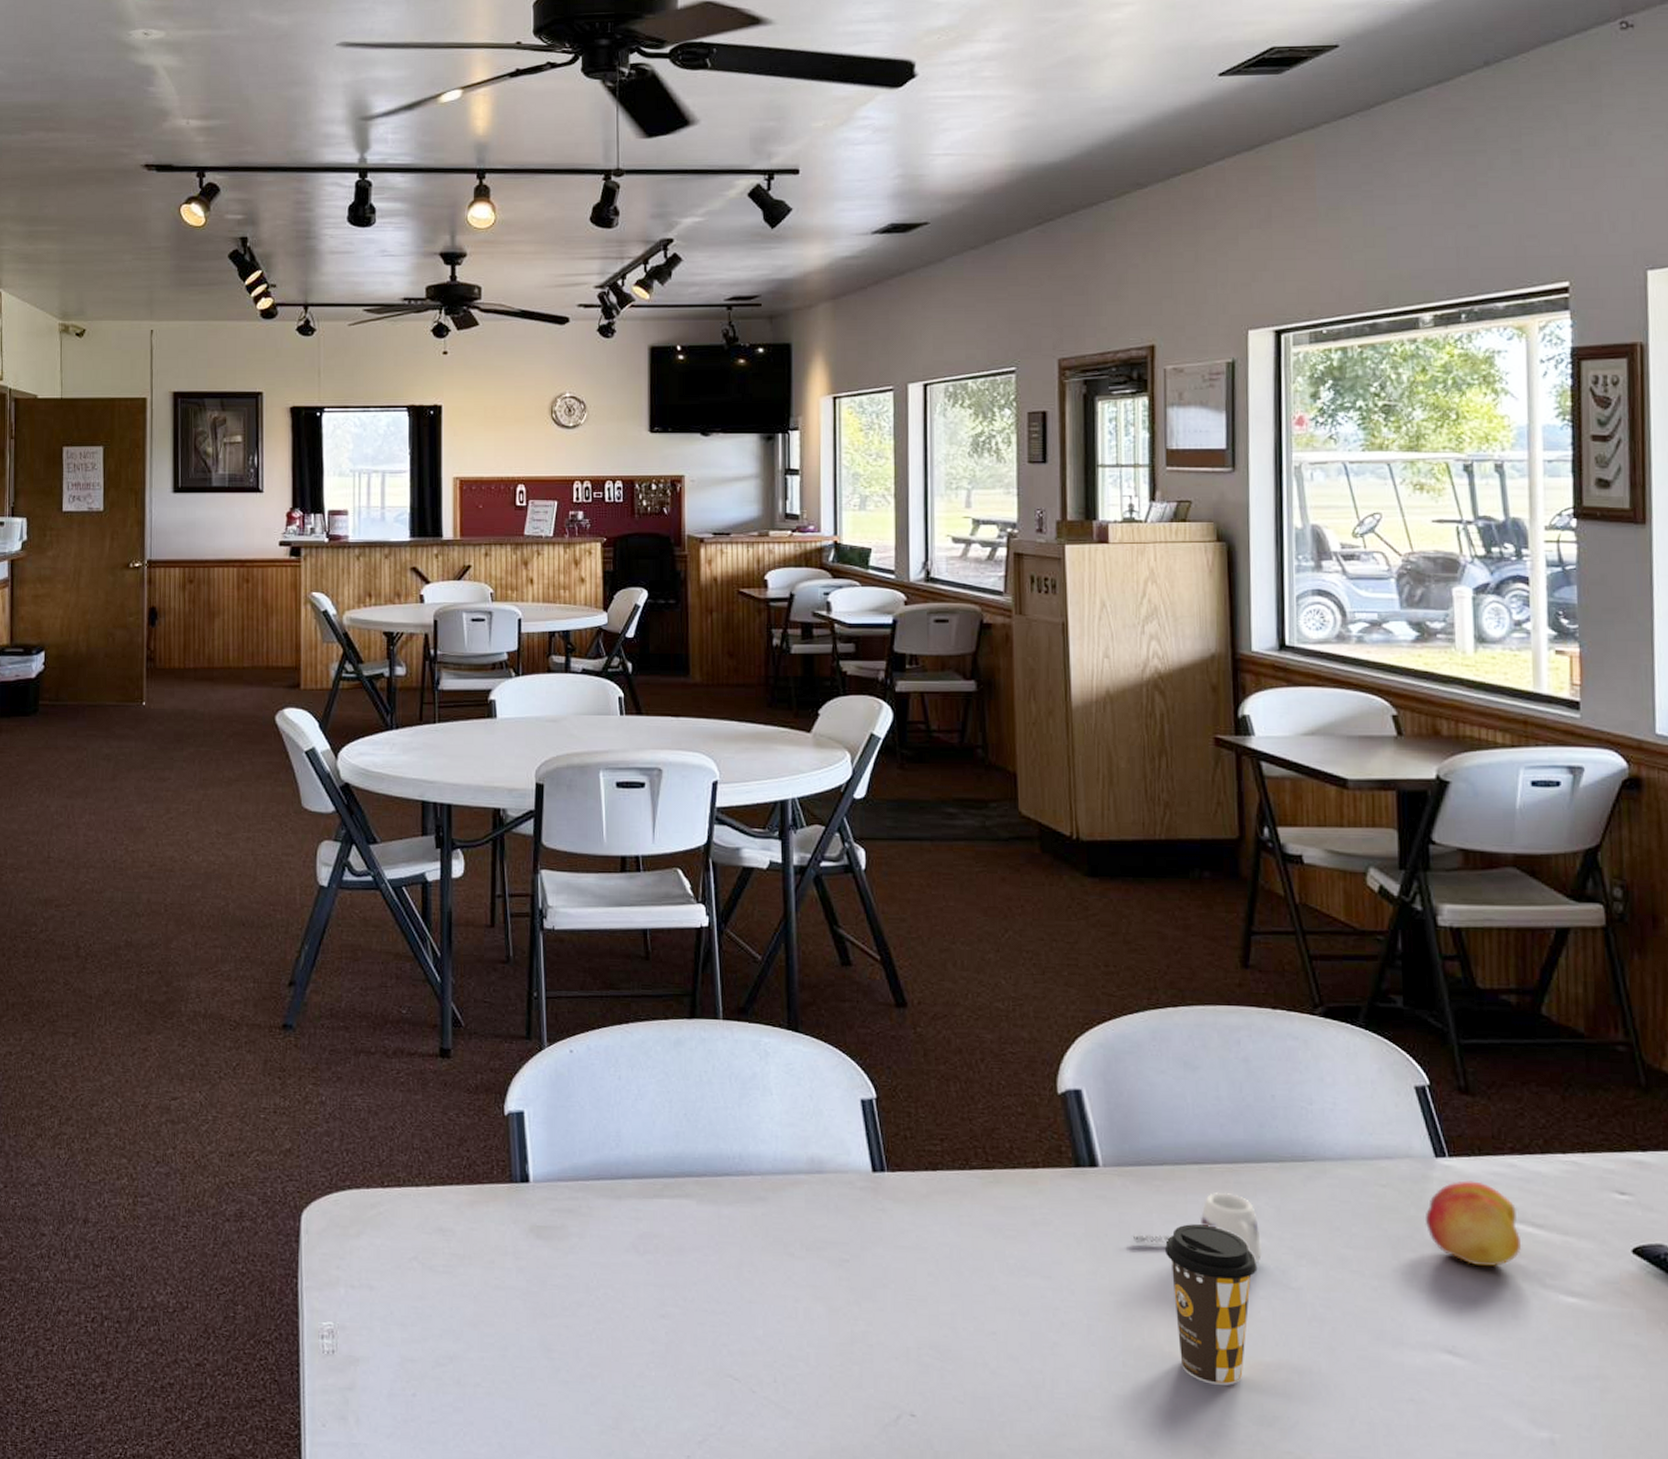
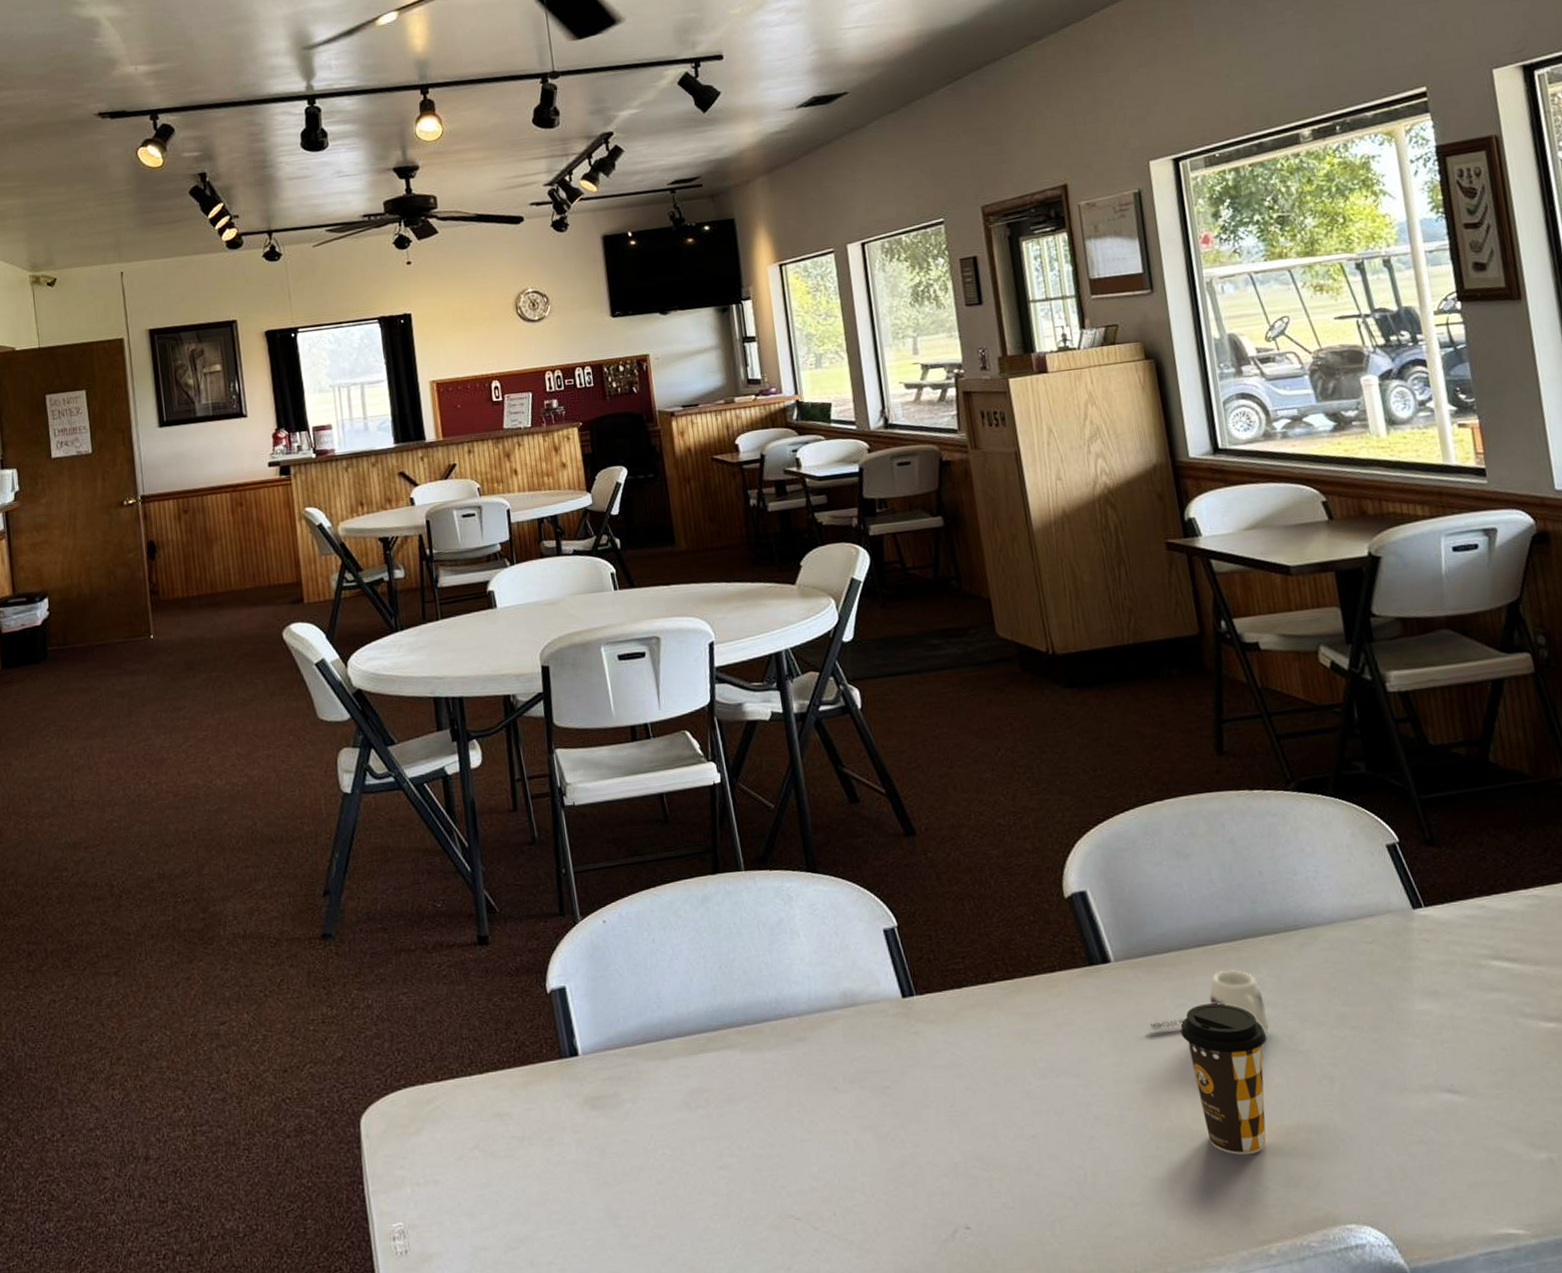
fruit: present [1425,1180,1522,1268] -> none [1411,926,1501,1006]

